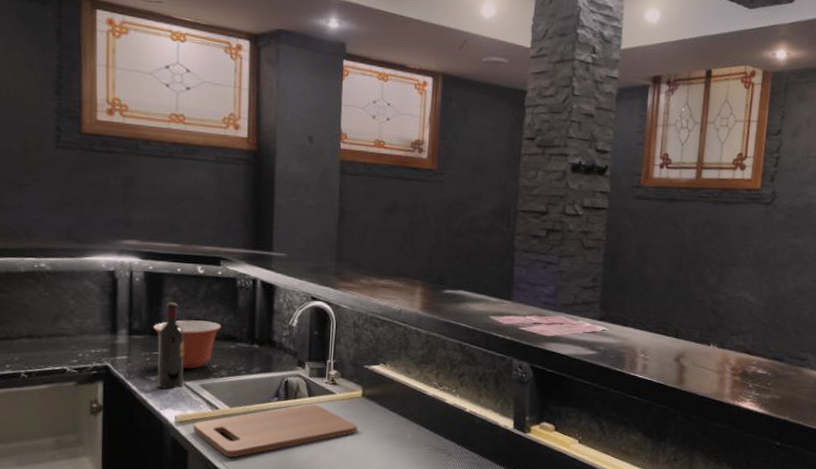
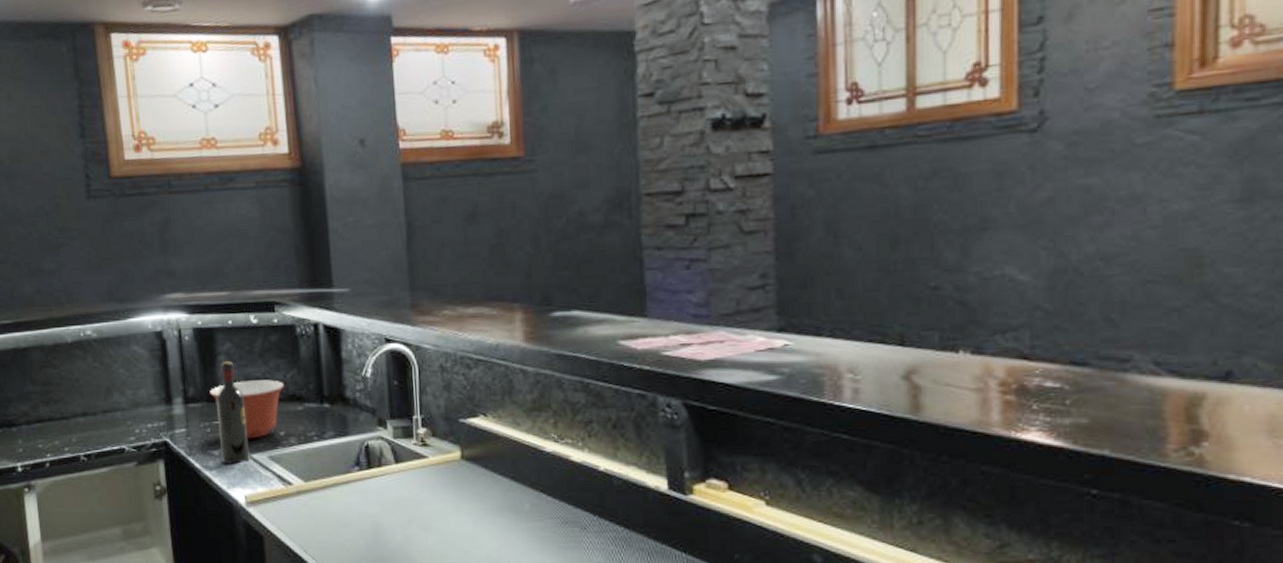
cutting board: present [193,404,358,458] -> none [265,473,460,543]

